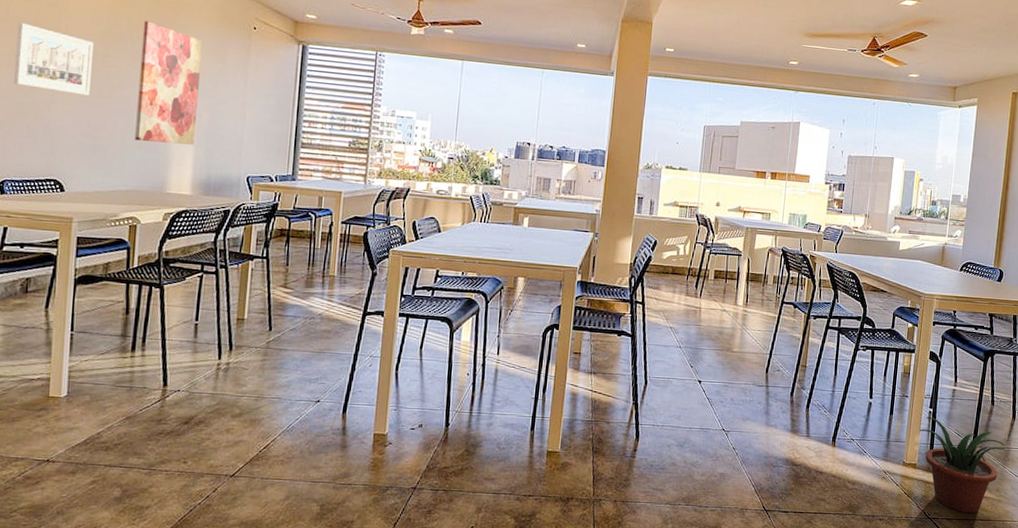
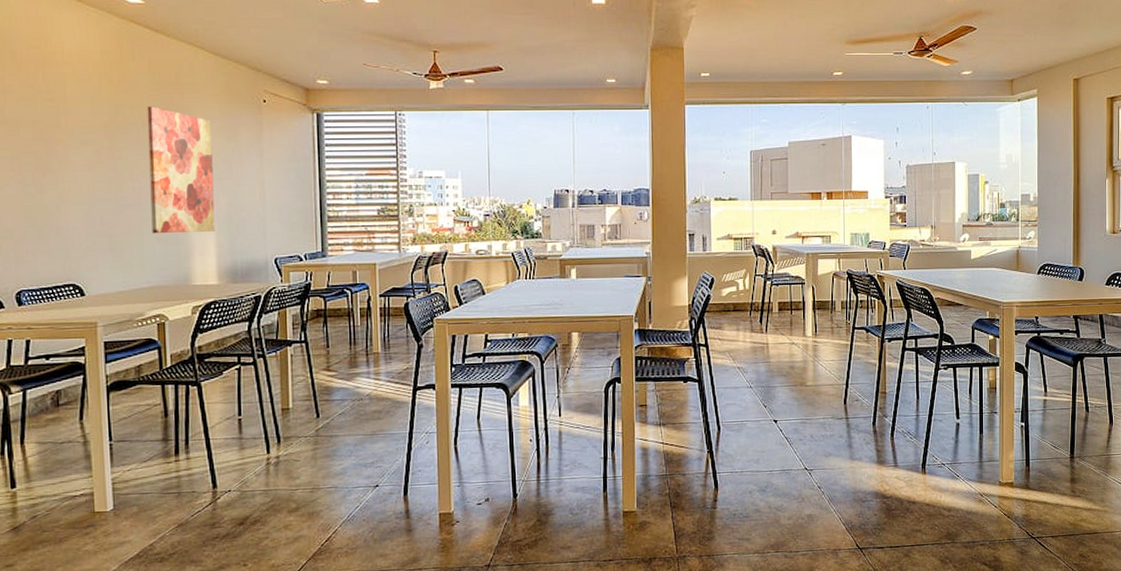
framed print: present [14,22,93,96] -> none [15,122,99,192]
potted plant: present [919,417,1006,514] -> none [1013,431,1105,529]

